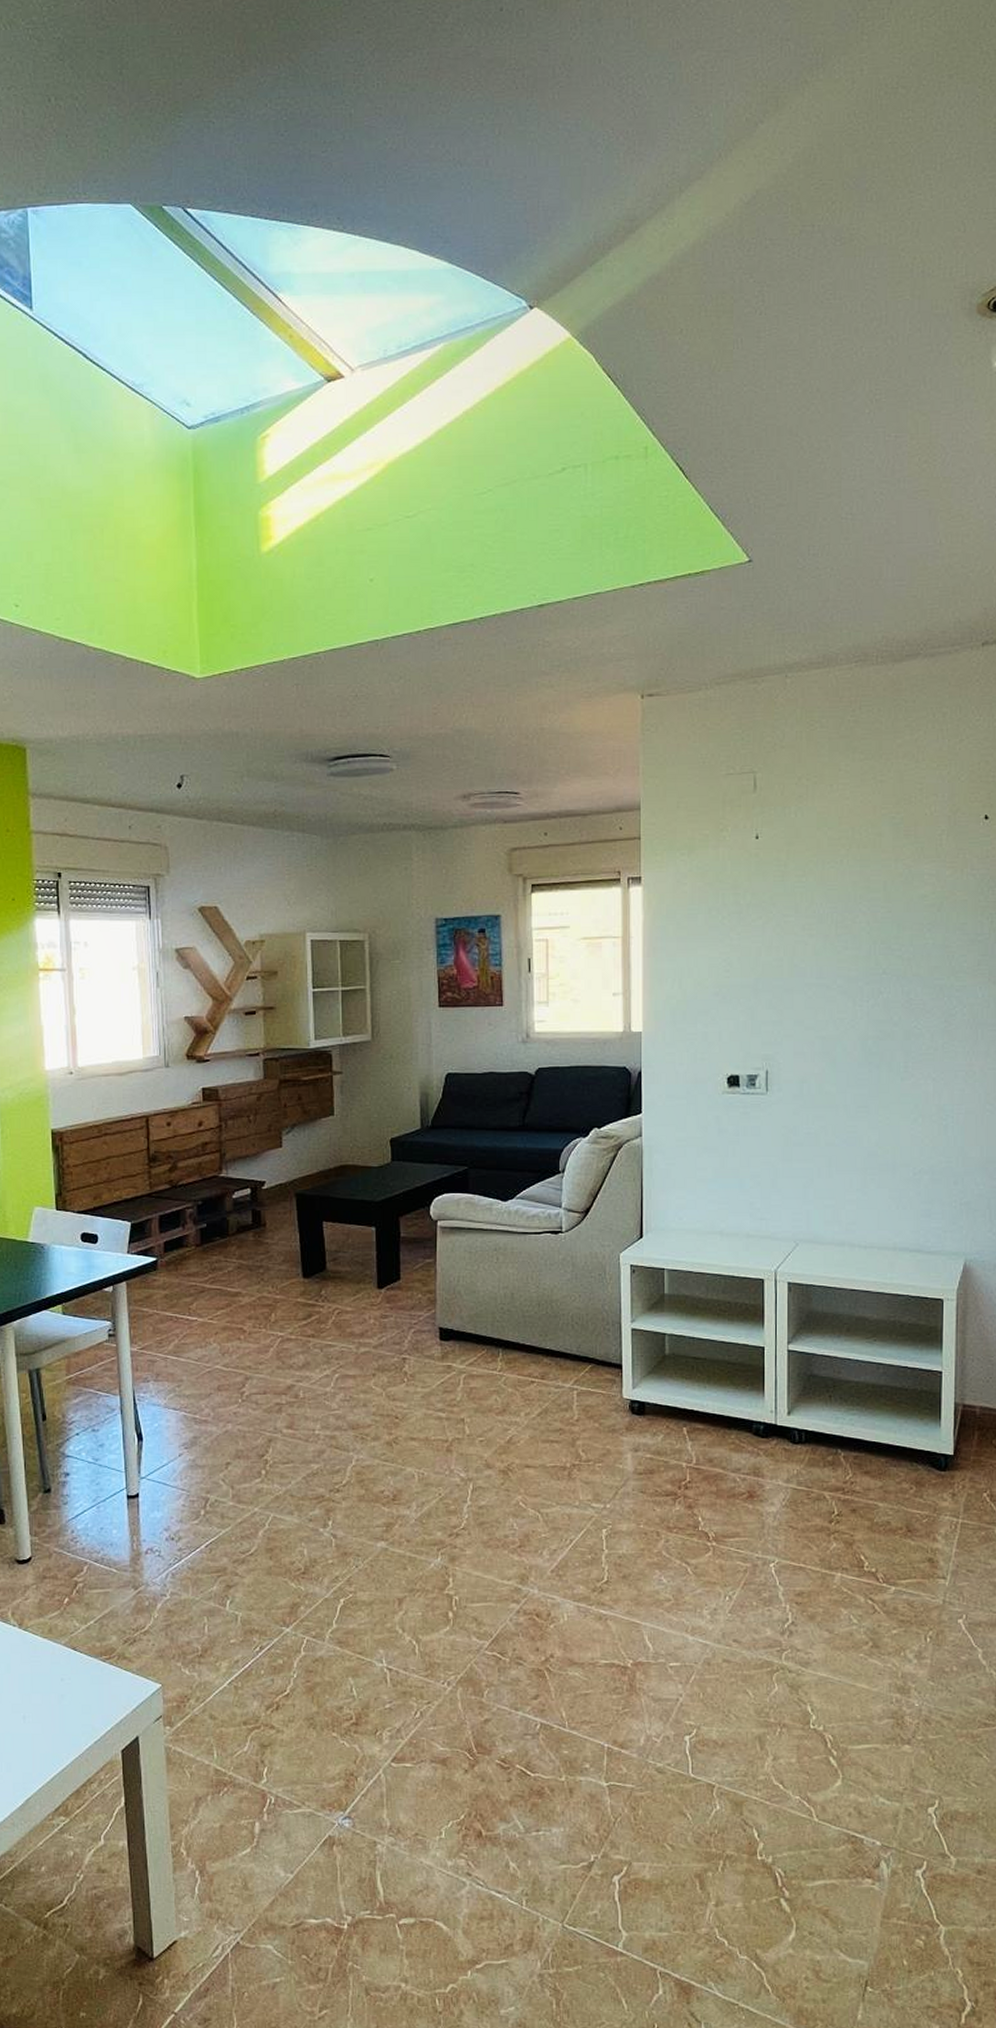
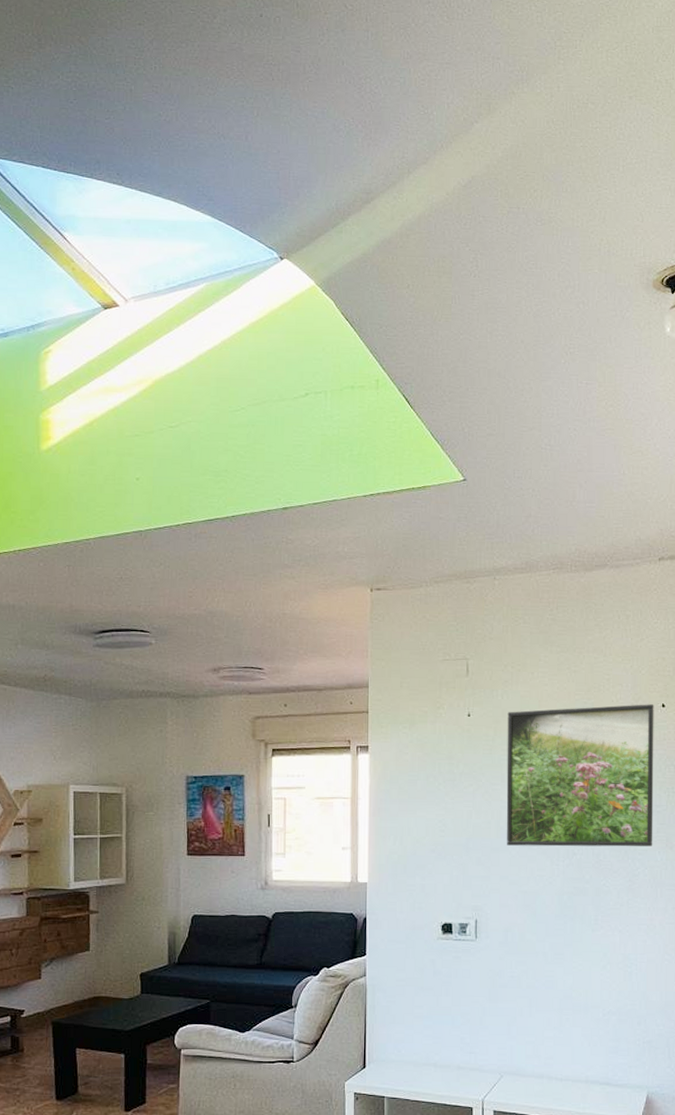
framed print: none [801,816,976,985] -> present [506,704,654,847]

